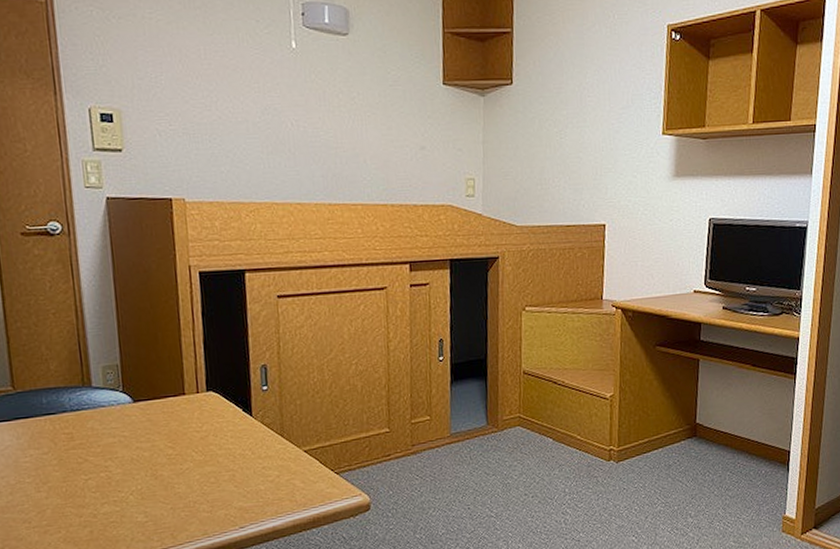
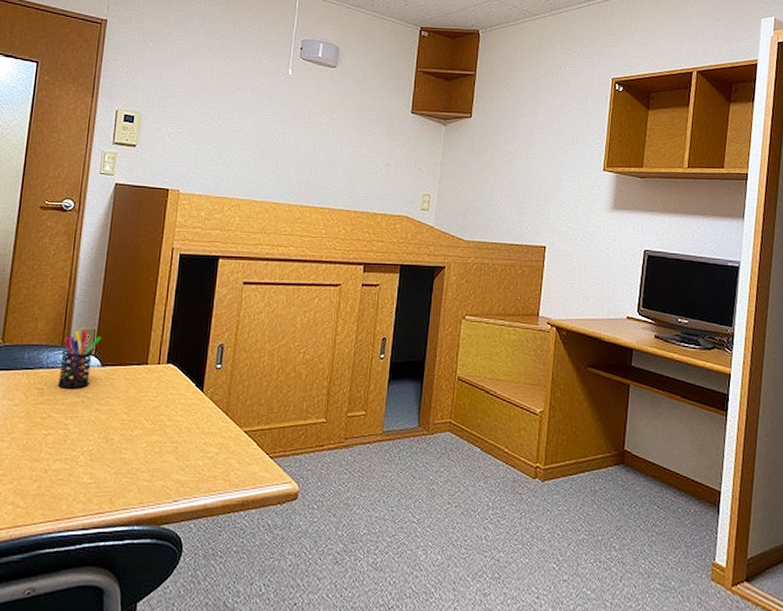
pen holder: none [84,366,127,430] -> present [58,330,102,389]

